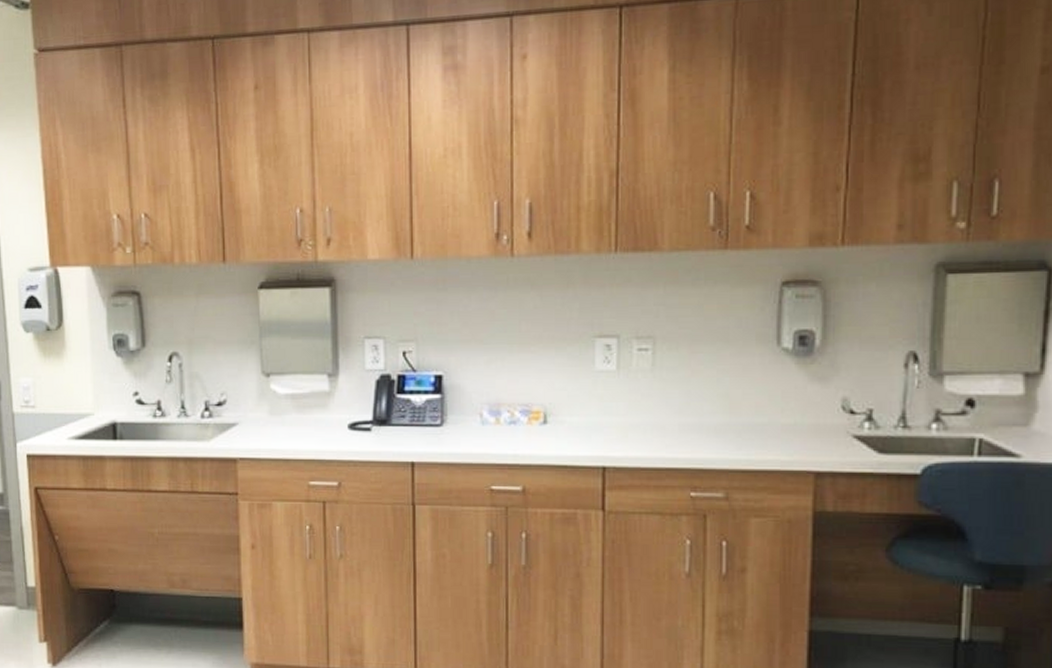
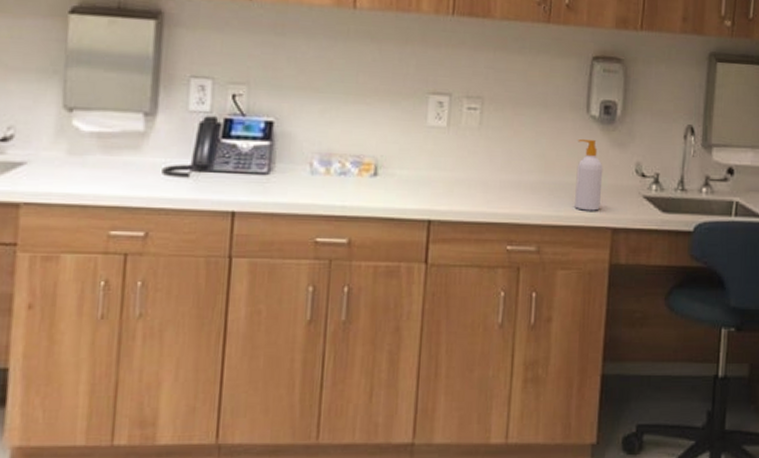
soap bottle: none [768,374,801,453] -> present [575,138,603,211]

